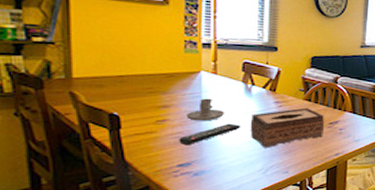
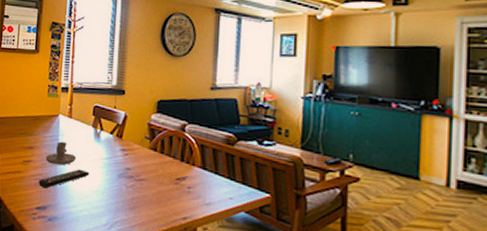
tissue box: present [250,108,325,148] -> none [97,158,171,201]

